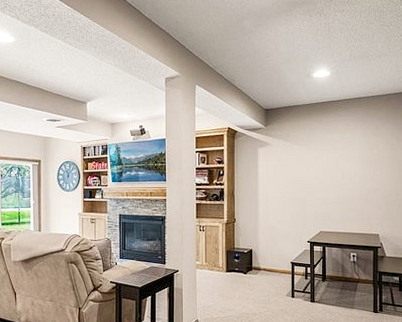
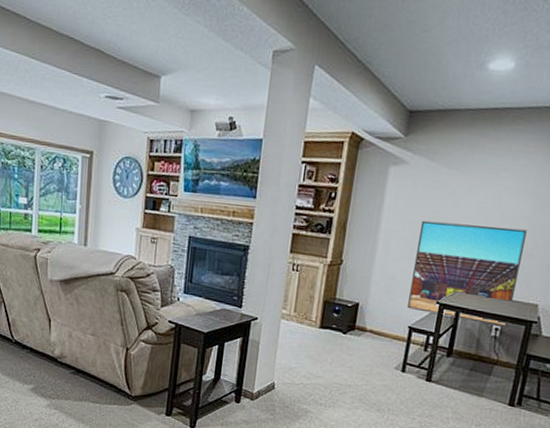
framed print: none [286,182,360,254] -> present [407,220,527,327]

